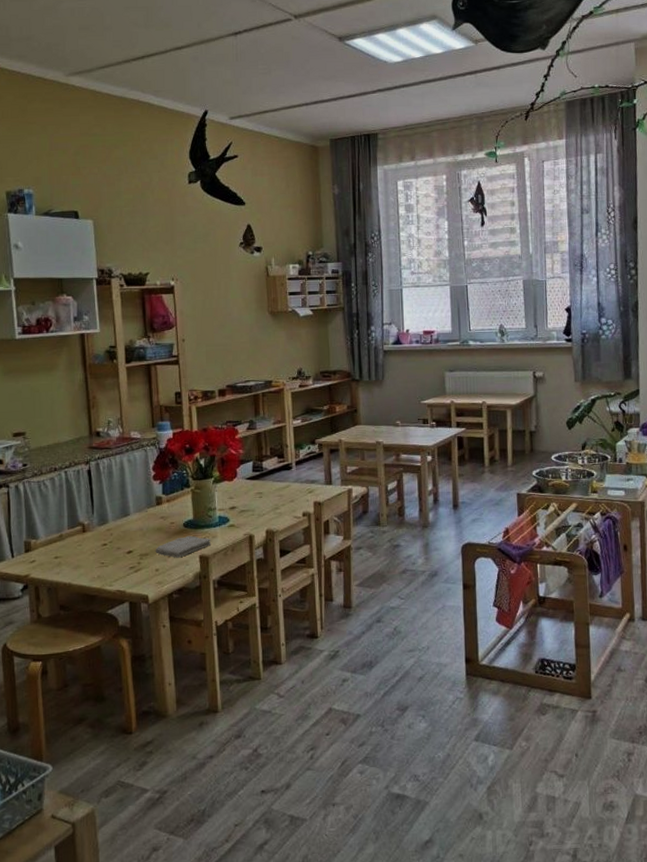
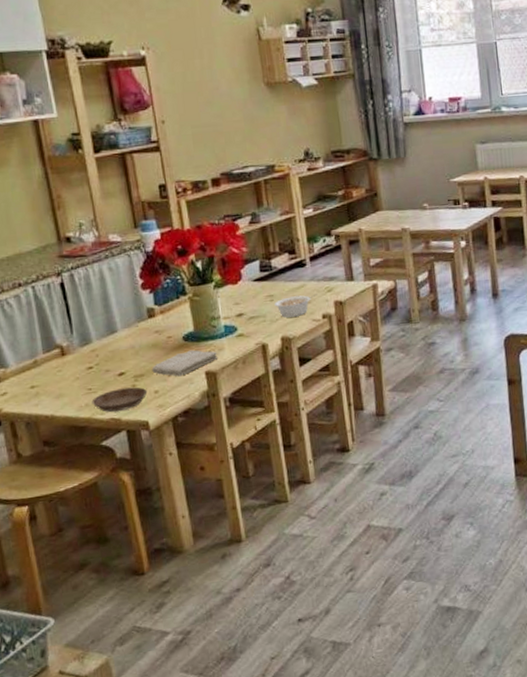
saucer: none [103,564,150,585] -> present [91,387,148,413]
legume: none [262,494,300,513] -> present [274,294,318,318]

